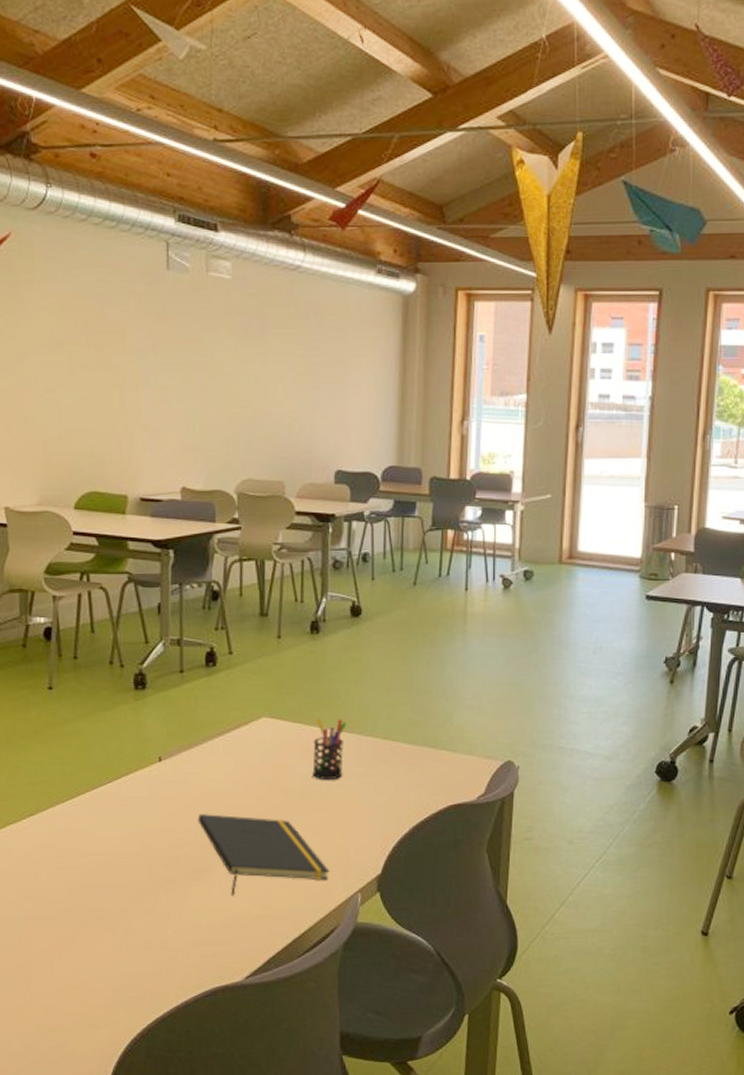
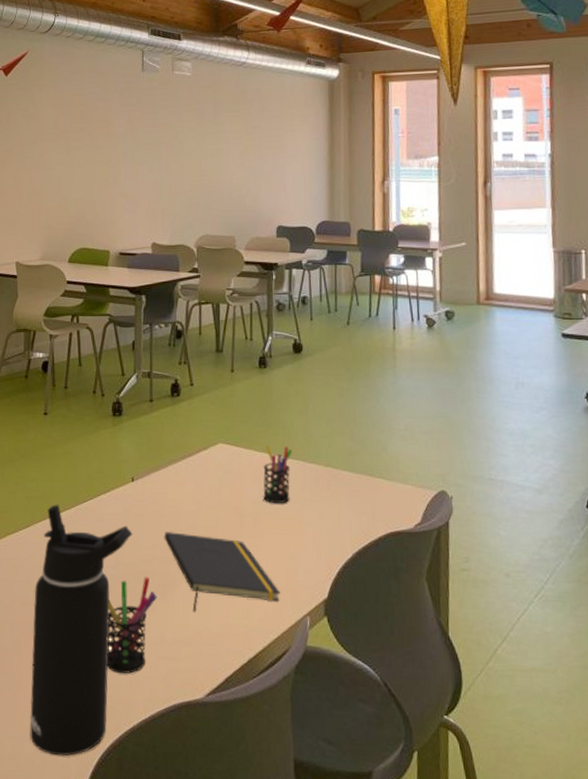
water bottle: none [42,789,161,1050] -> present [30,504,133,756]
pen holder: none [131,862,190,962] -> present [106,577,157,674]

